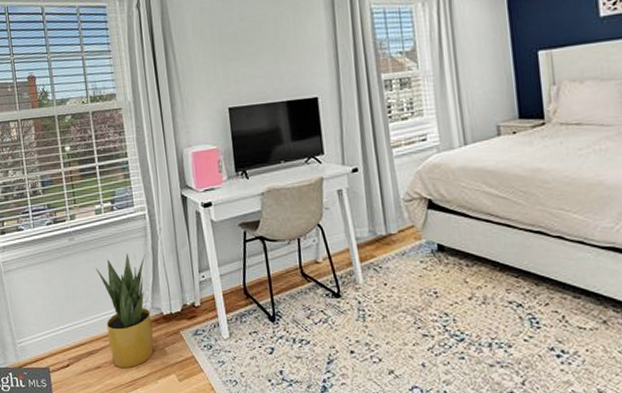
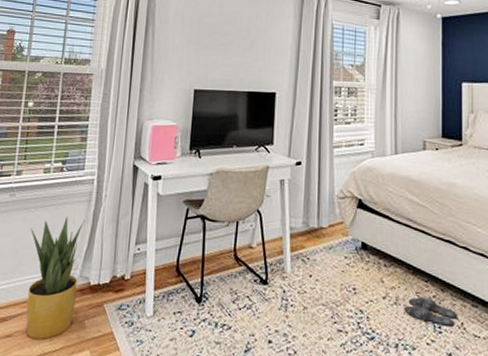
slippers: none [494,293,556,321] -> present [404,297,457,327]

